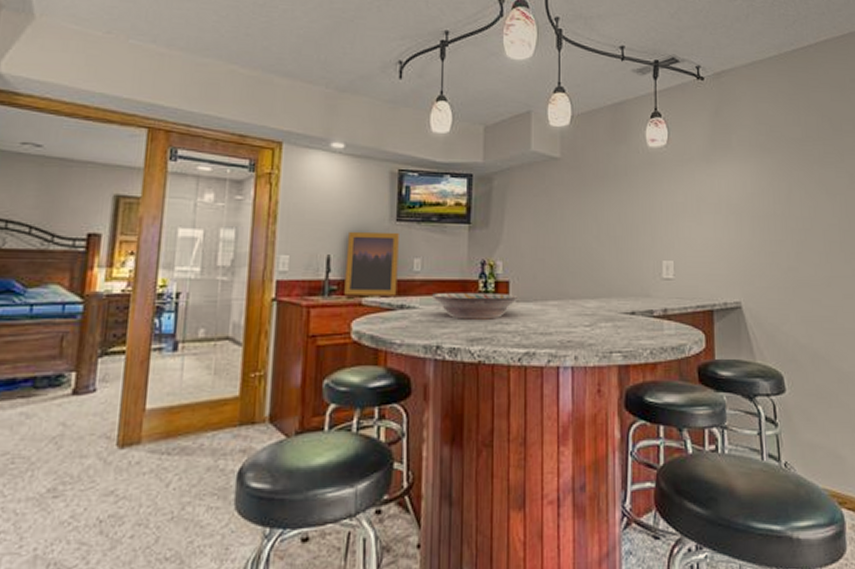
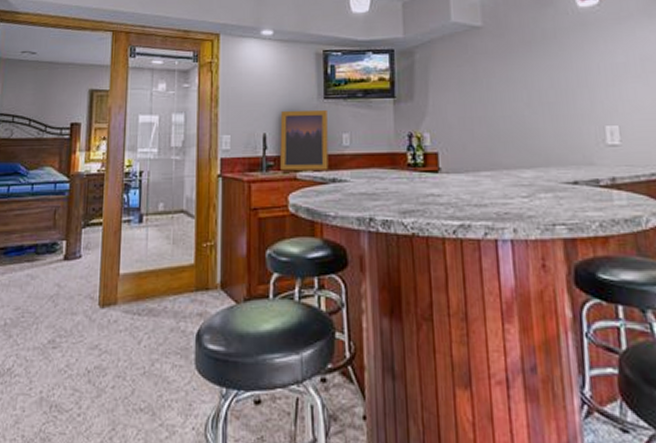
decorative bowl: present [431,292,519,321] -> none [361,164,449,193]

